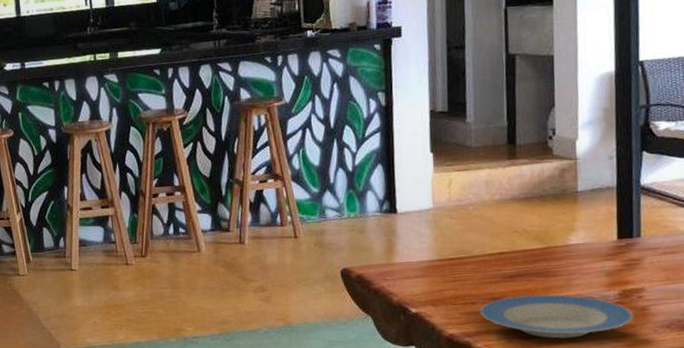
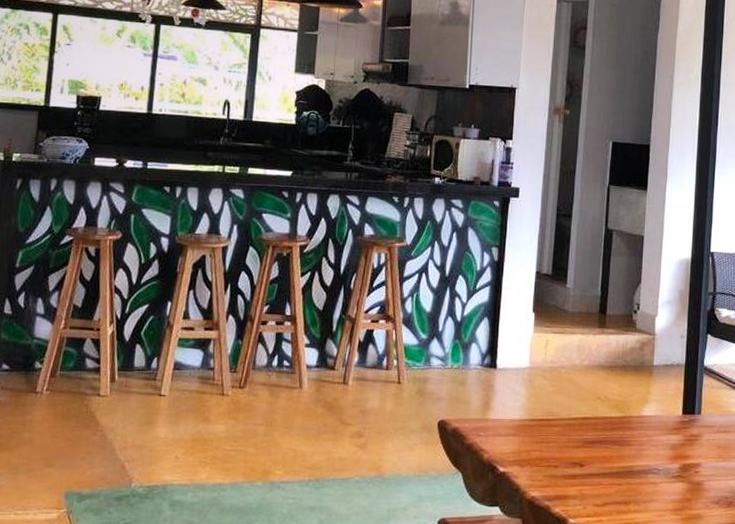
plate: present [480,294,633,339] -> none [561,463,690,508]

